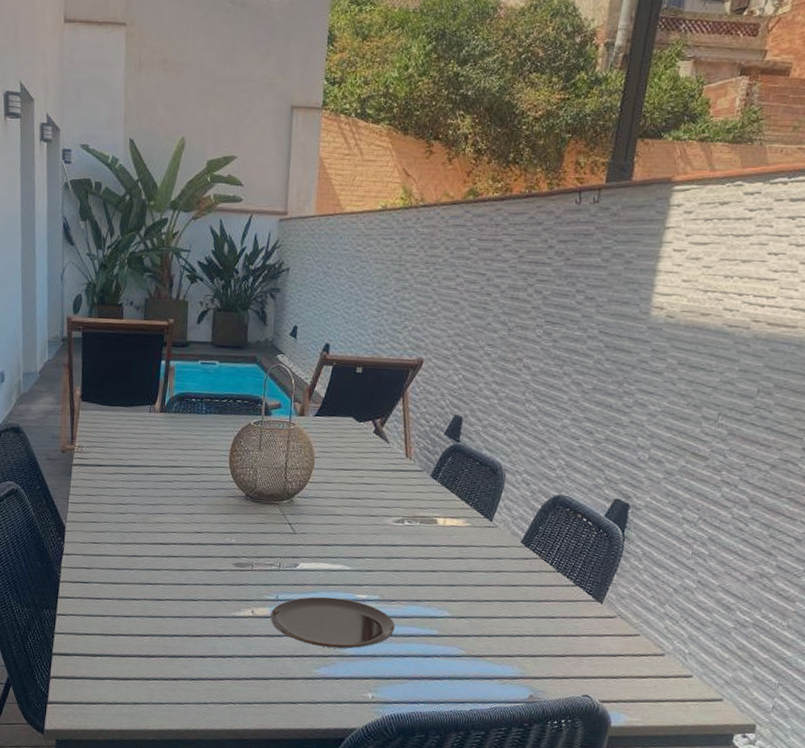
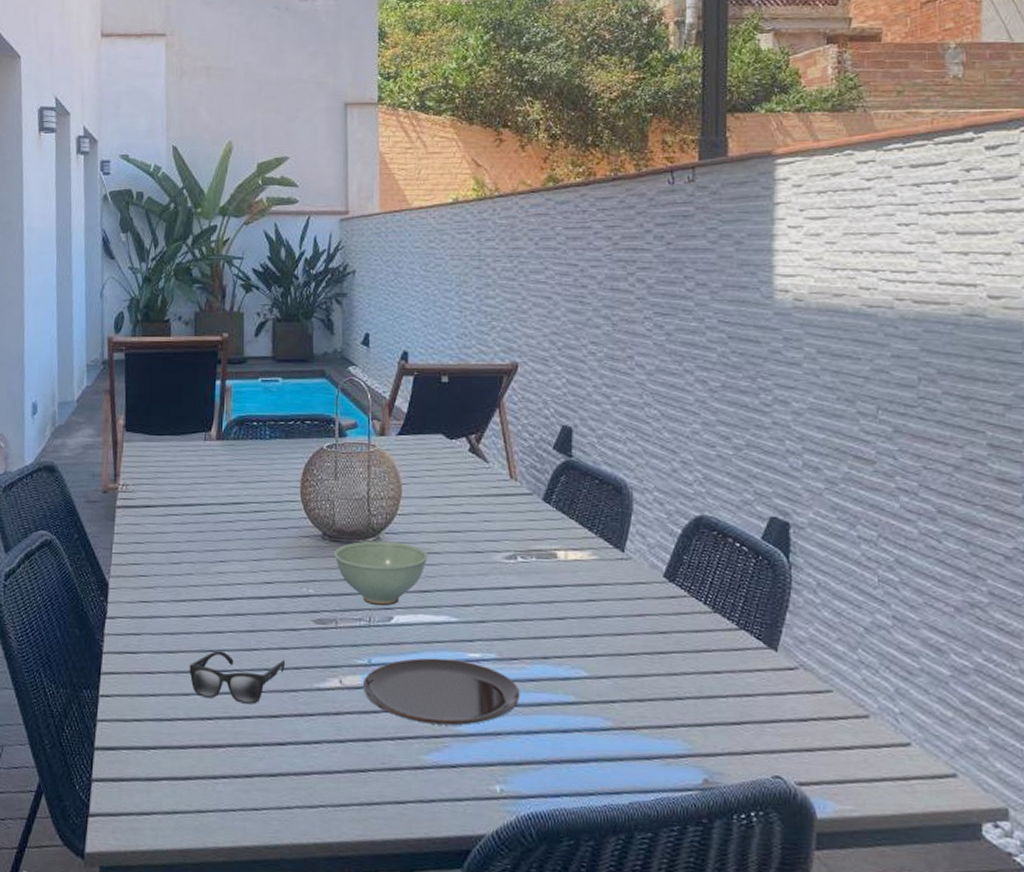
sunglasses: none [130,584,209,626] -> present [189,651,286,704]
bowl: none [254,502,332,556] -> present [334,540,428,607]

